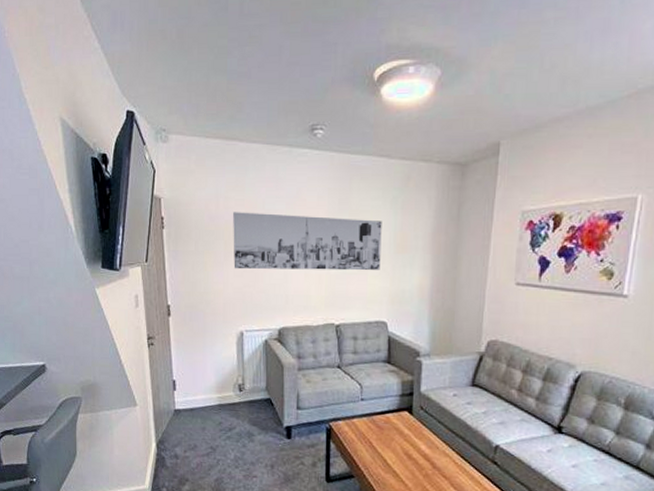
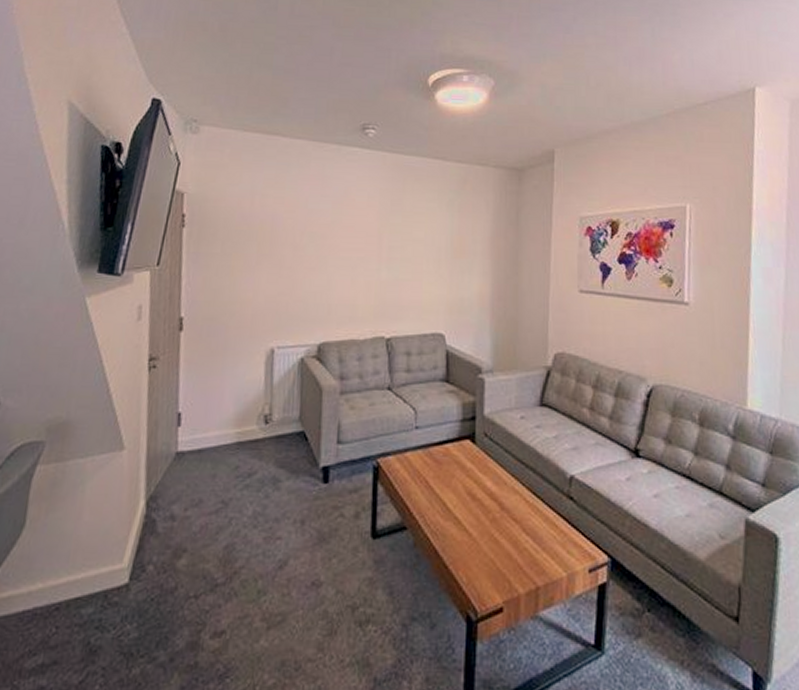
wall art: present [233,212,382,271] -> none [267,210,438,277]

